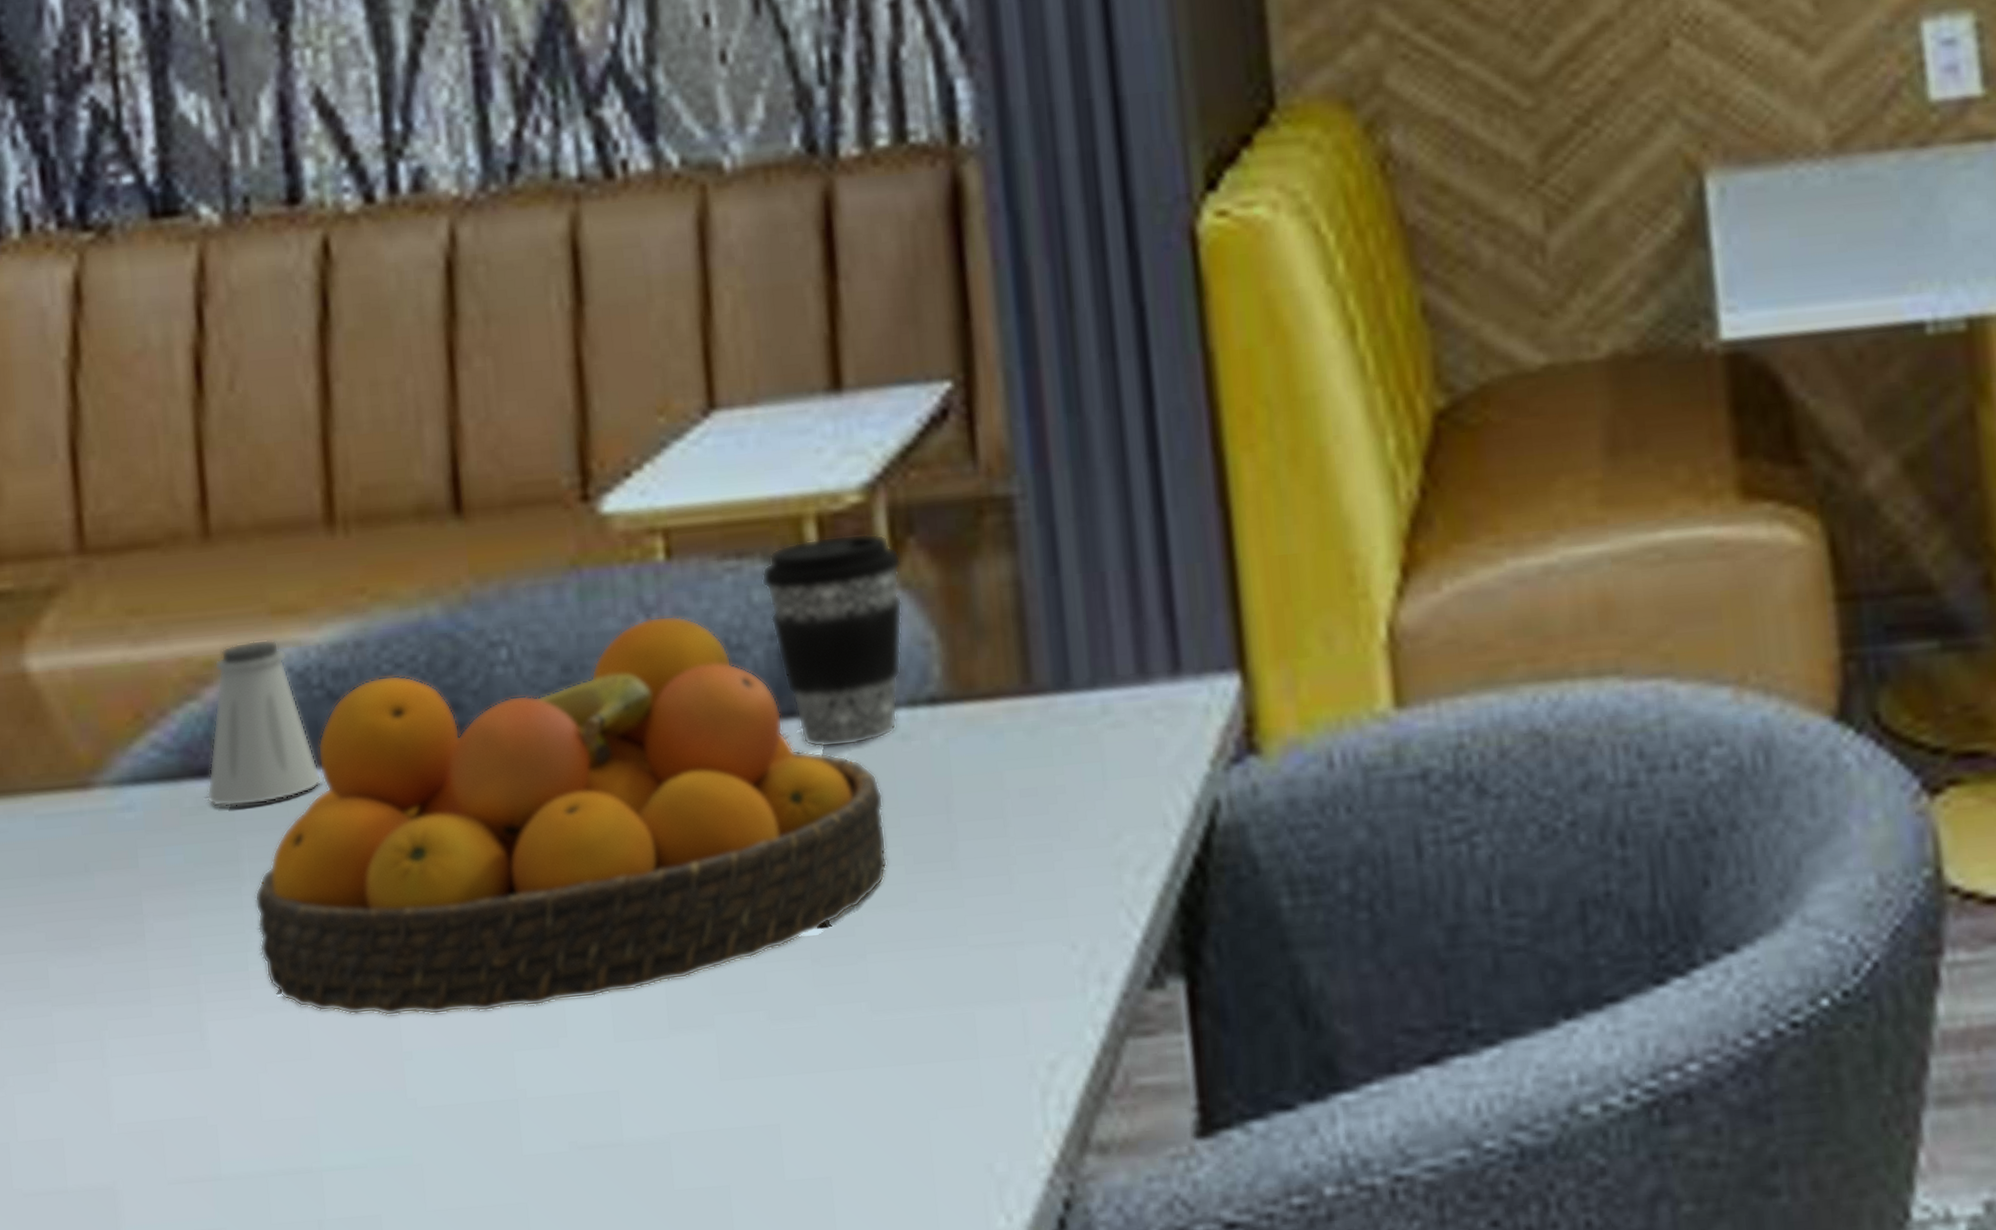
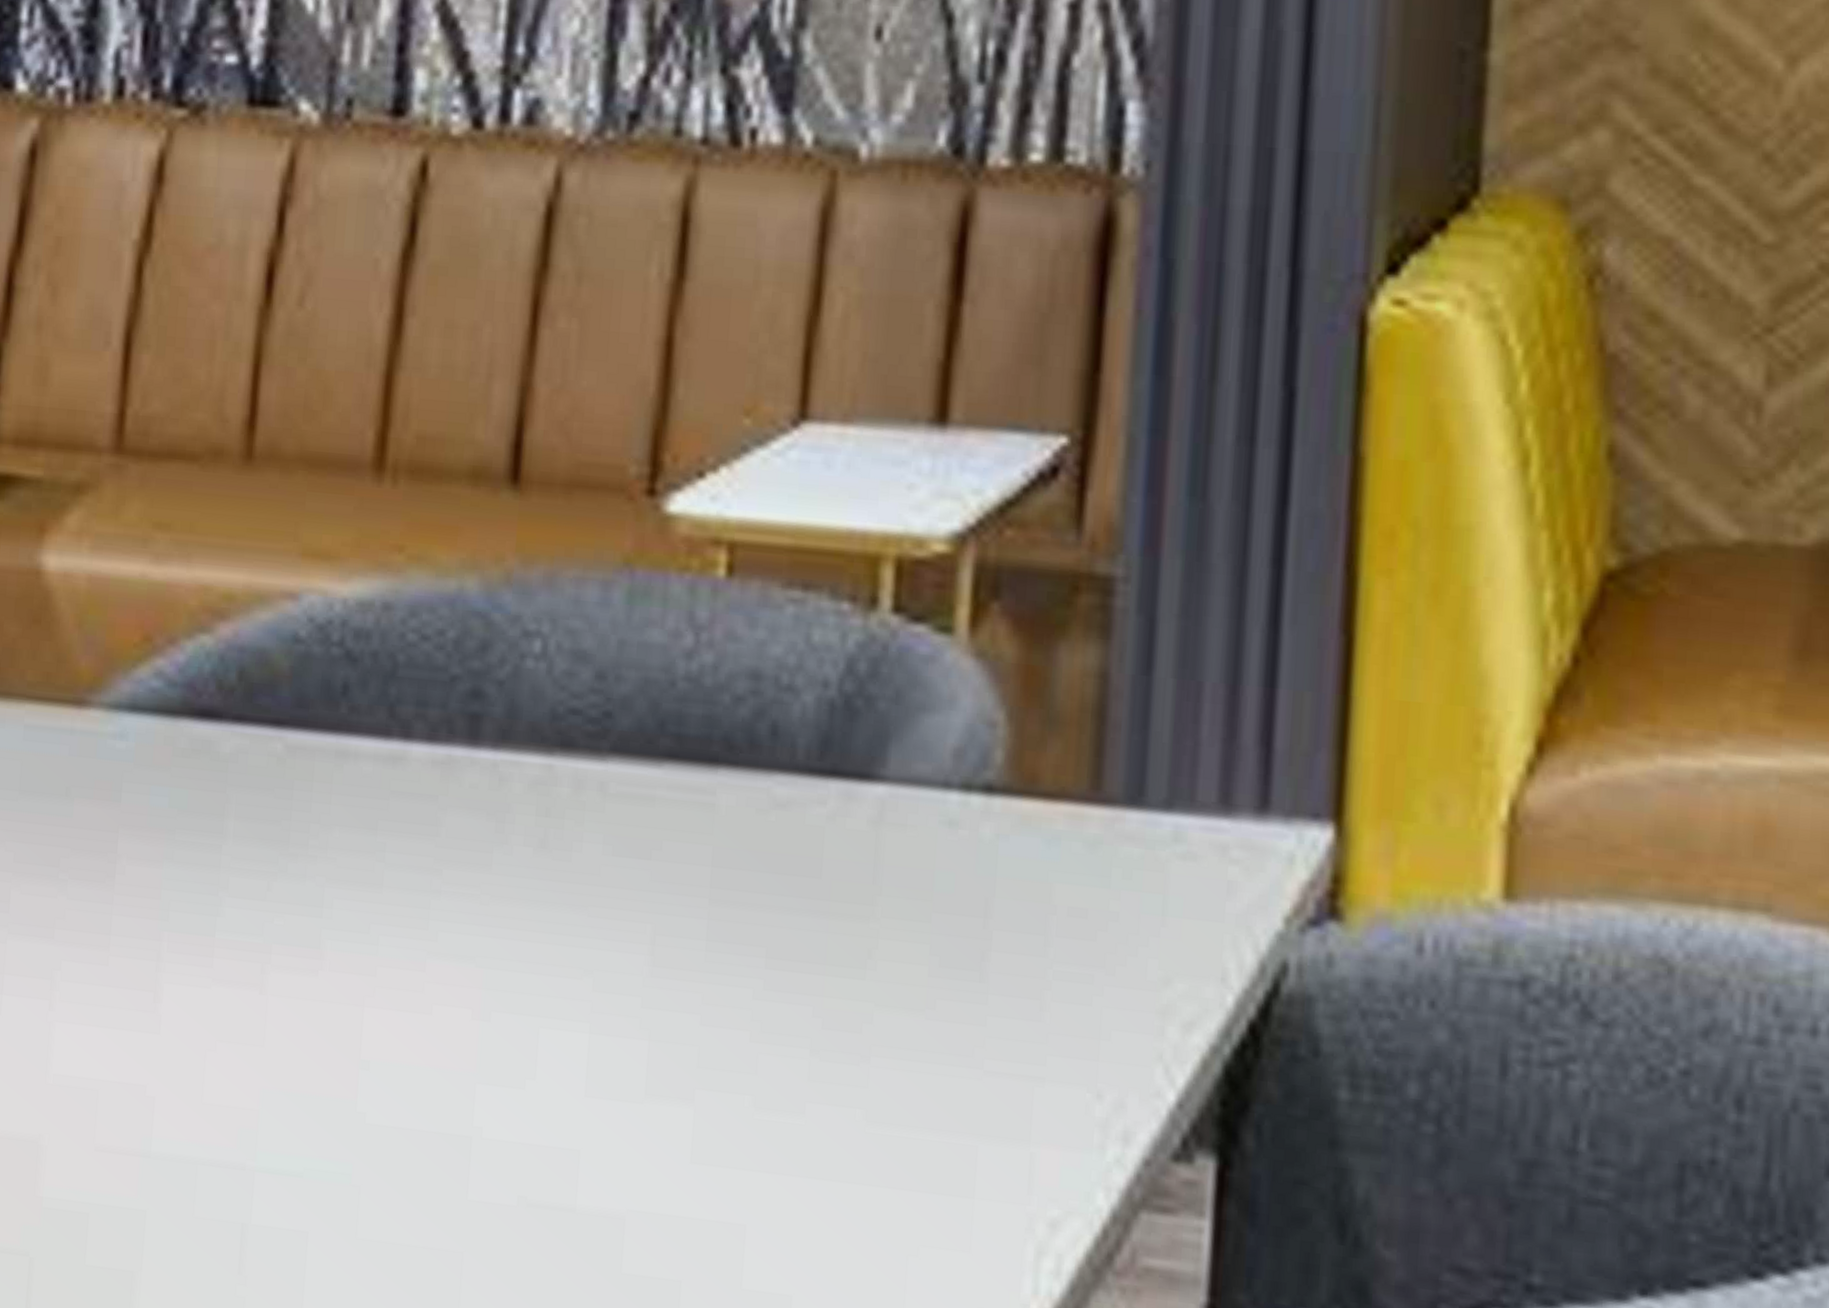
saltshaker: present [206,639,323,807] -> none [203,580,326,760]
fruit bowl: present [254,615,888,1016] -> none [230,637,918,1044]
coffee cup: present [761,532,903,749] -> none [824,583,981,823]

